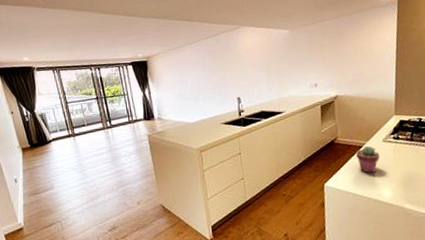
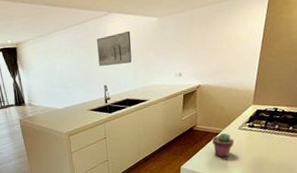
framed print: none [229,42,265,78] -> present [97,30,132,66]

